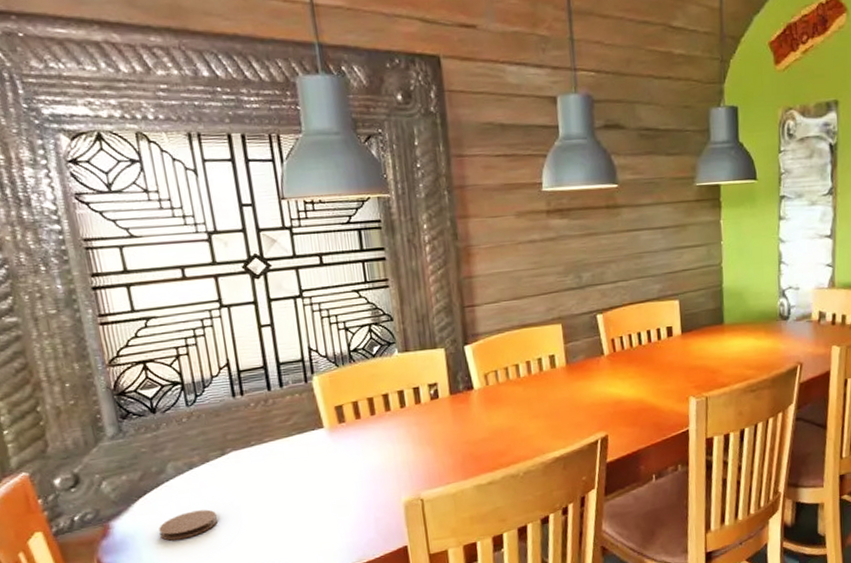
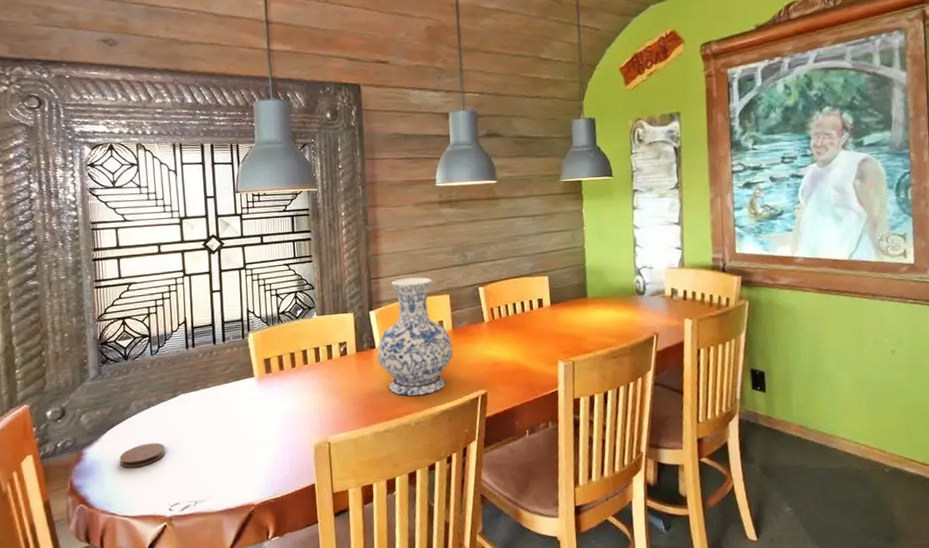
vase: none [476,303,568,443] -> present [377,277,454,396]

